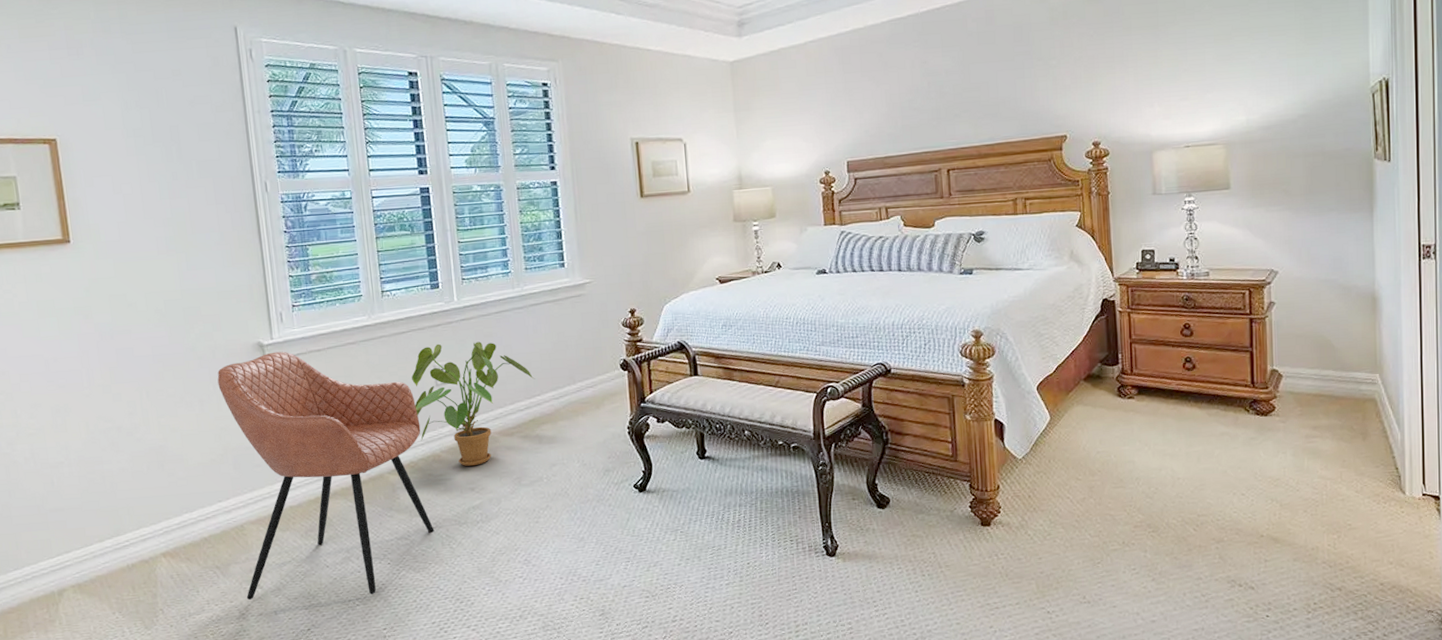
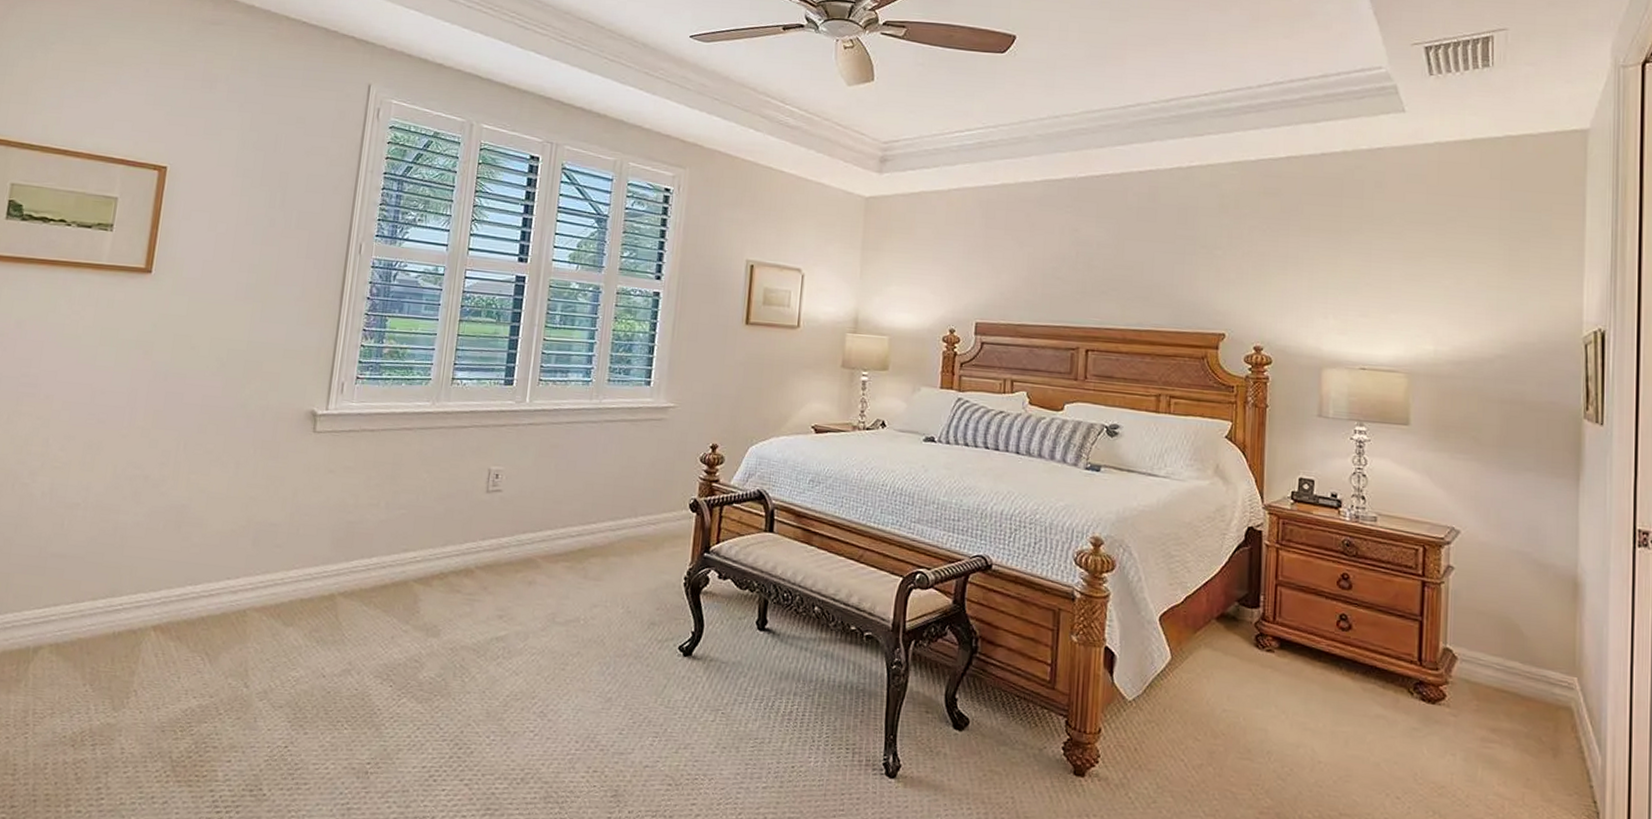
armchair: present [217,351,435,600] -> none [228,423,461,719]
house plant: present [412,341,535,466] -> none [457,445,594,590]

